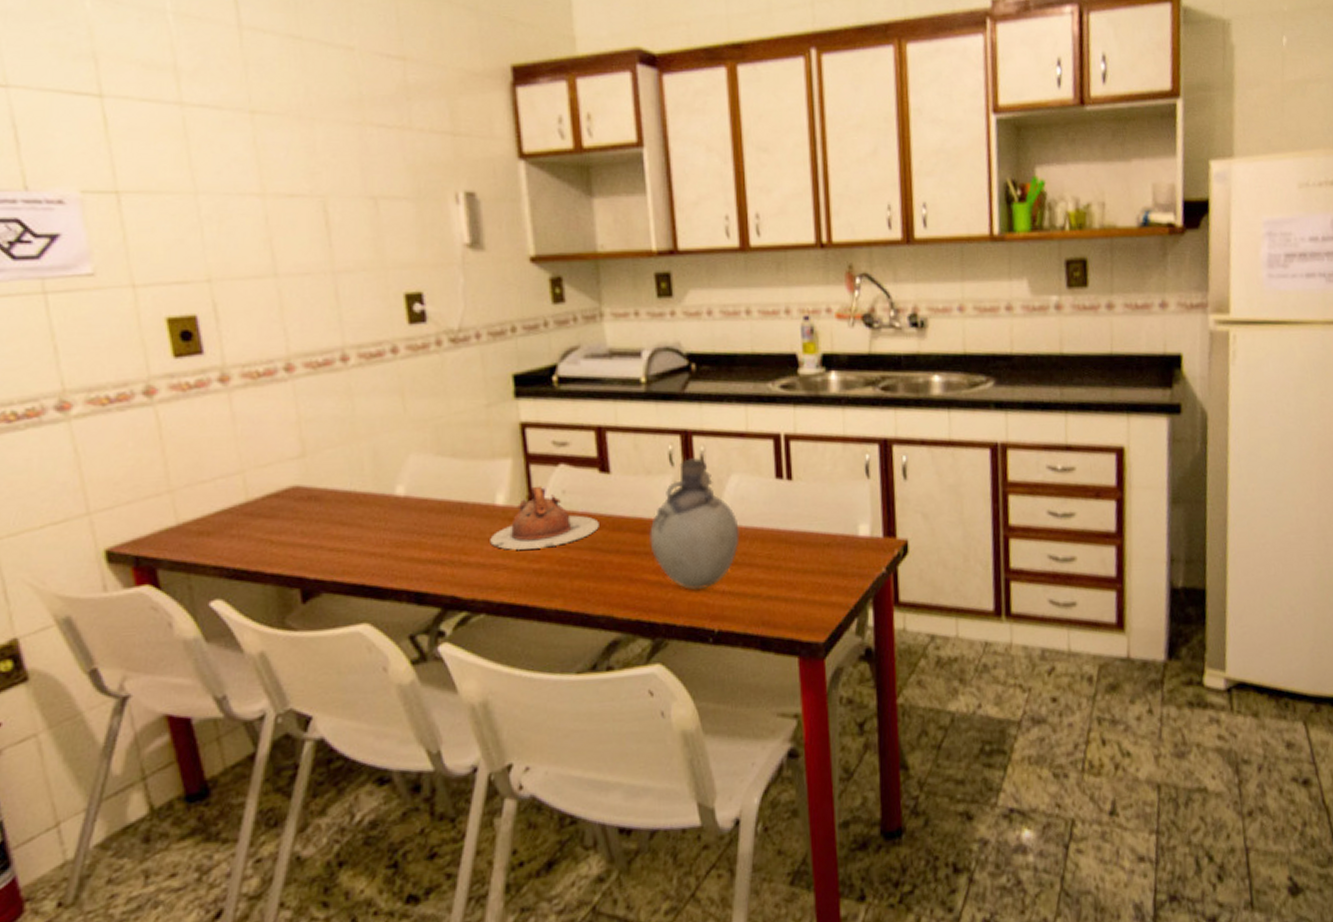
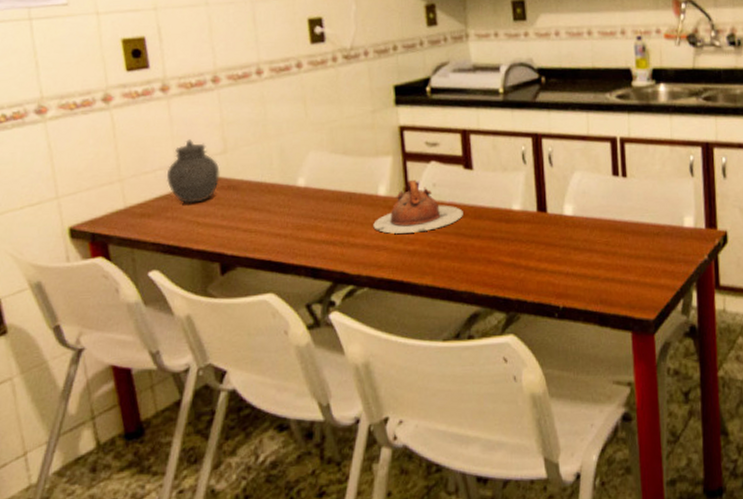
jar: none [229,440,298,519] -> present [166,139,220,204]
vase: present [650,458,740,589] -> none [505,157,581,271]

